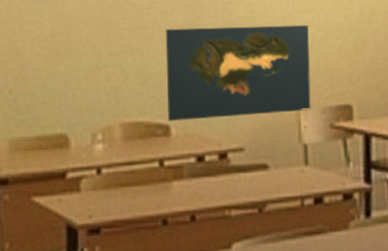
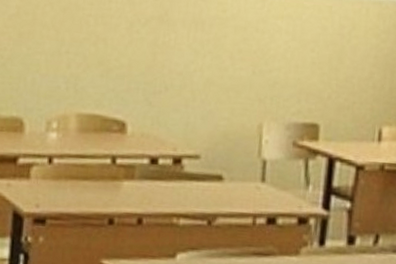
map: present [165,24,311,121] -> none [124,20,282,125]

